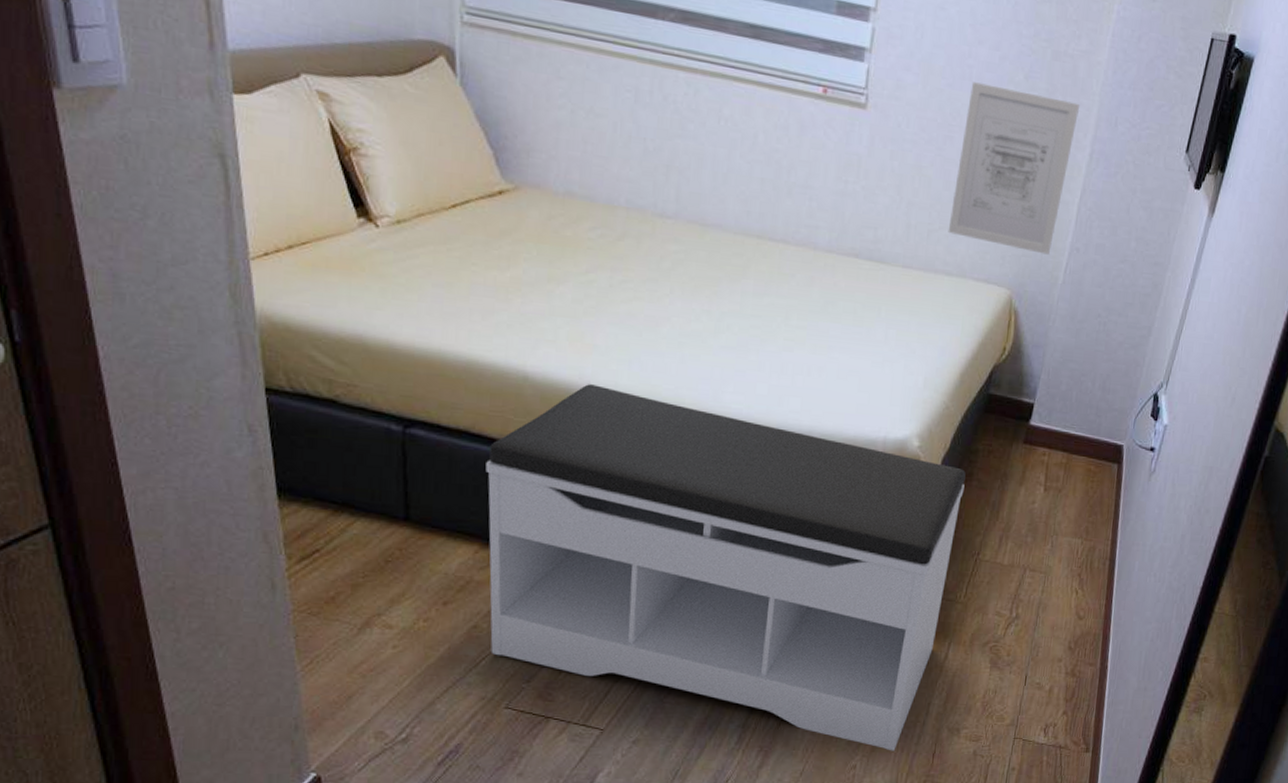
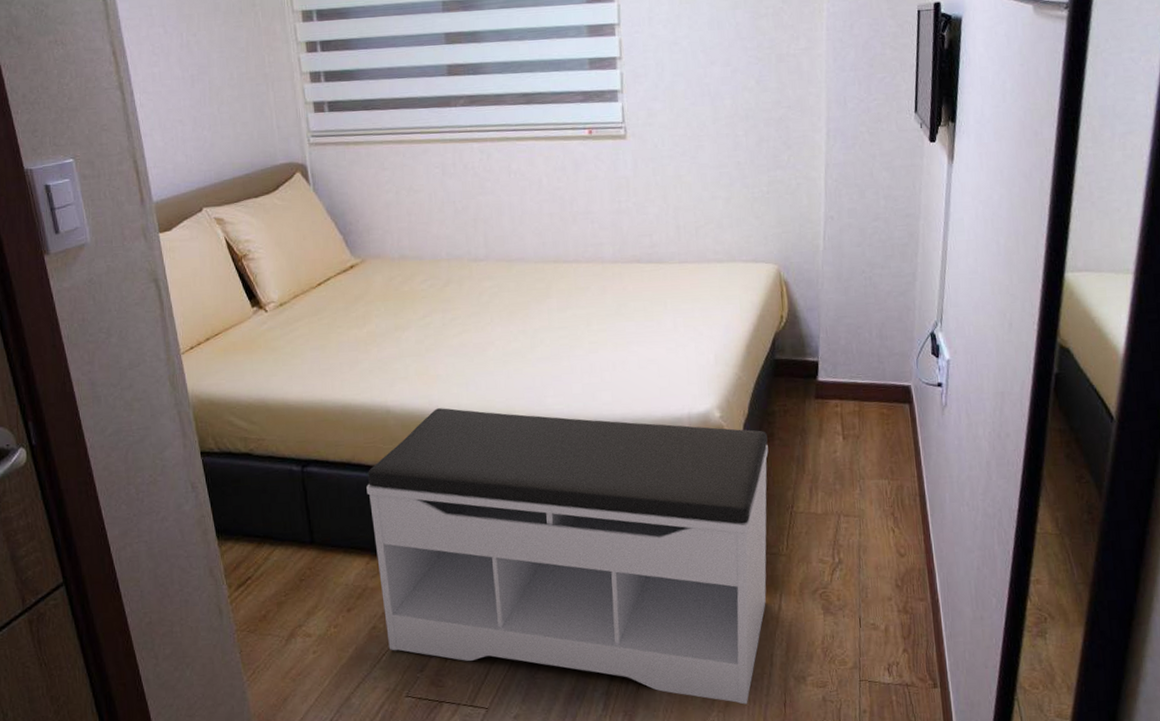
wall art: present [948,82,1079,255] -> none [711,93,810,228]

